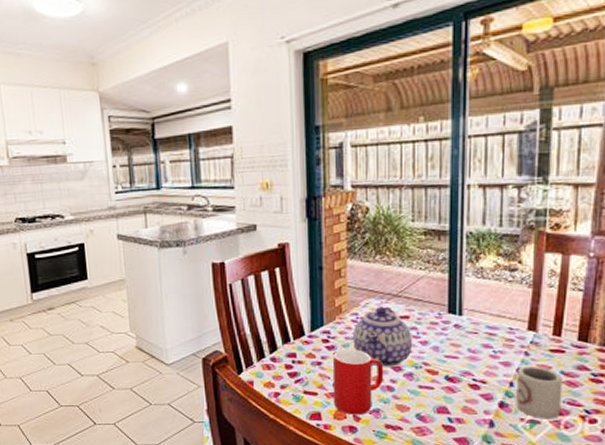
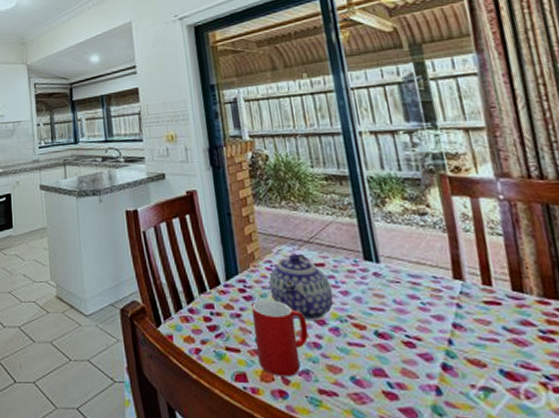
cup: present [516,365,563,419] -> none [453,320,517,387]

